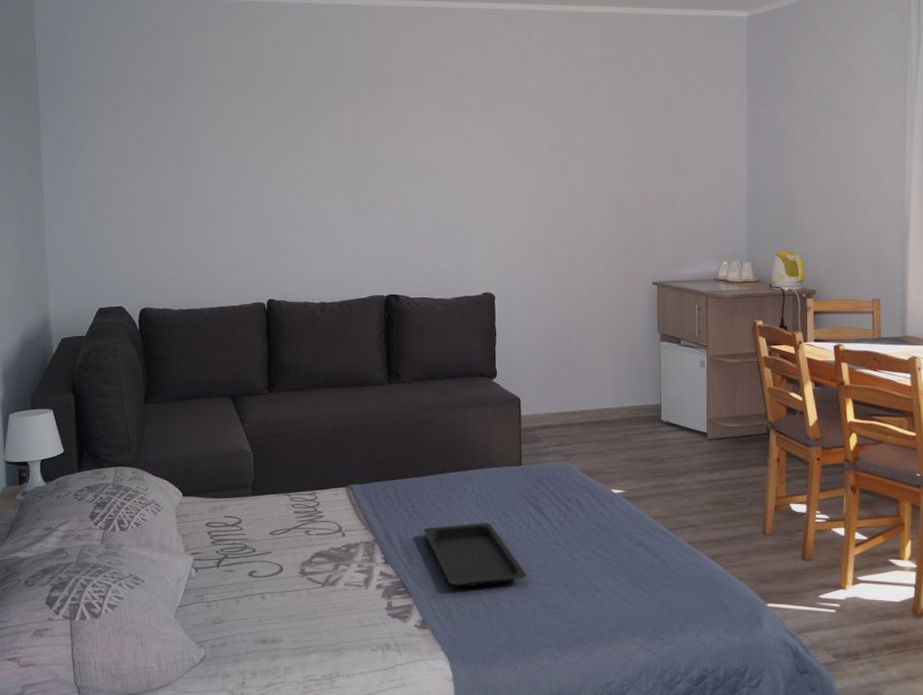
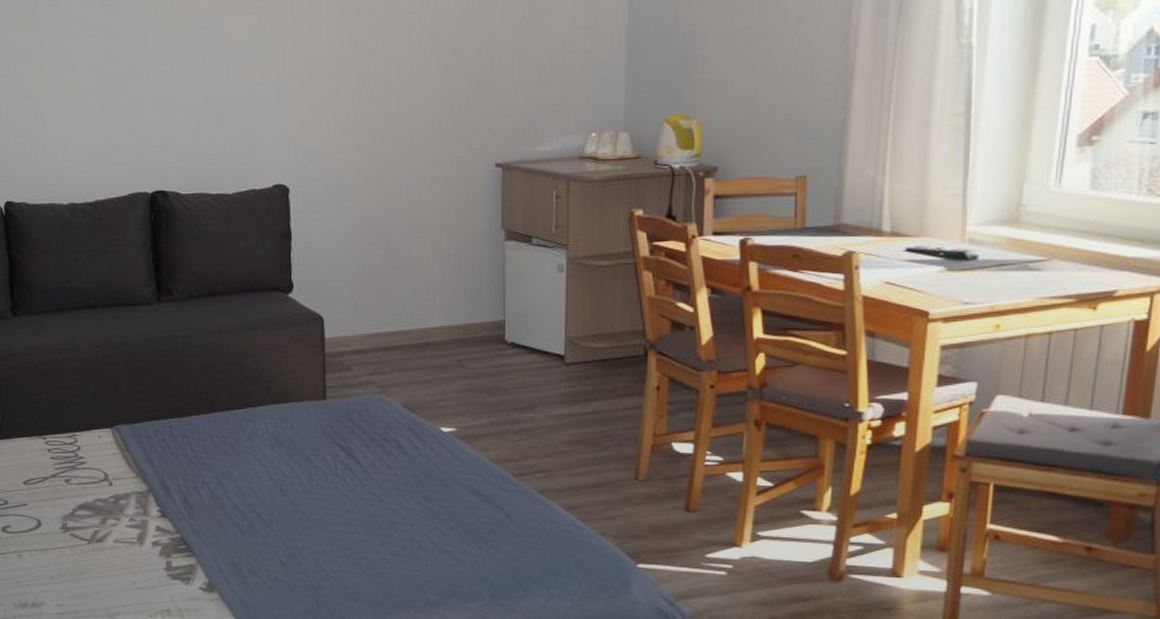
serving tray: present [423,523,527,588] -> none [206,469,335,545]

